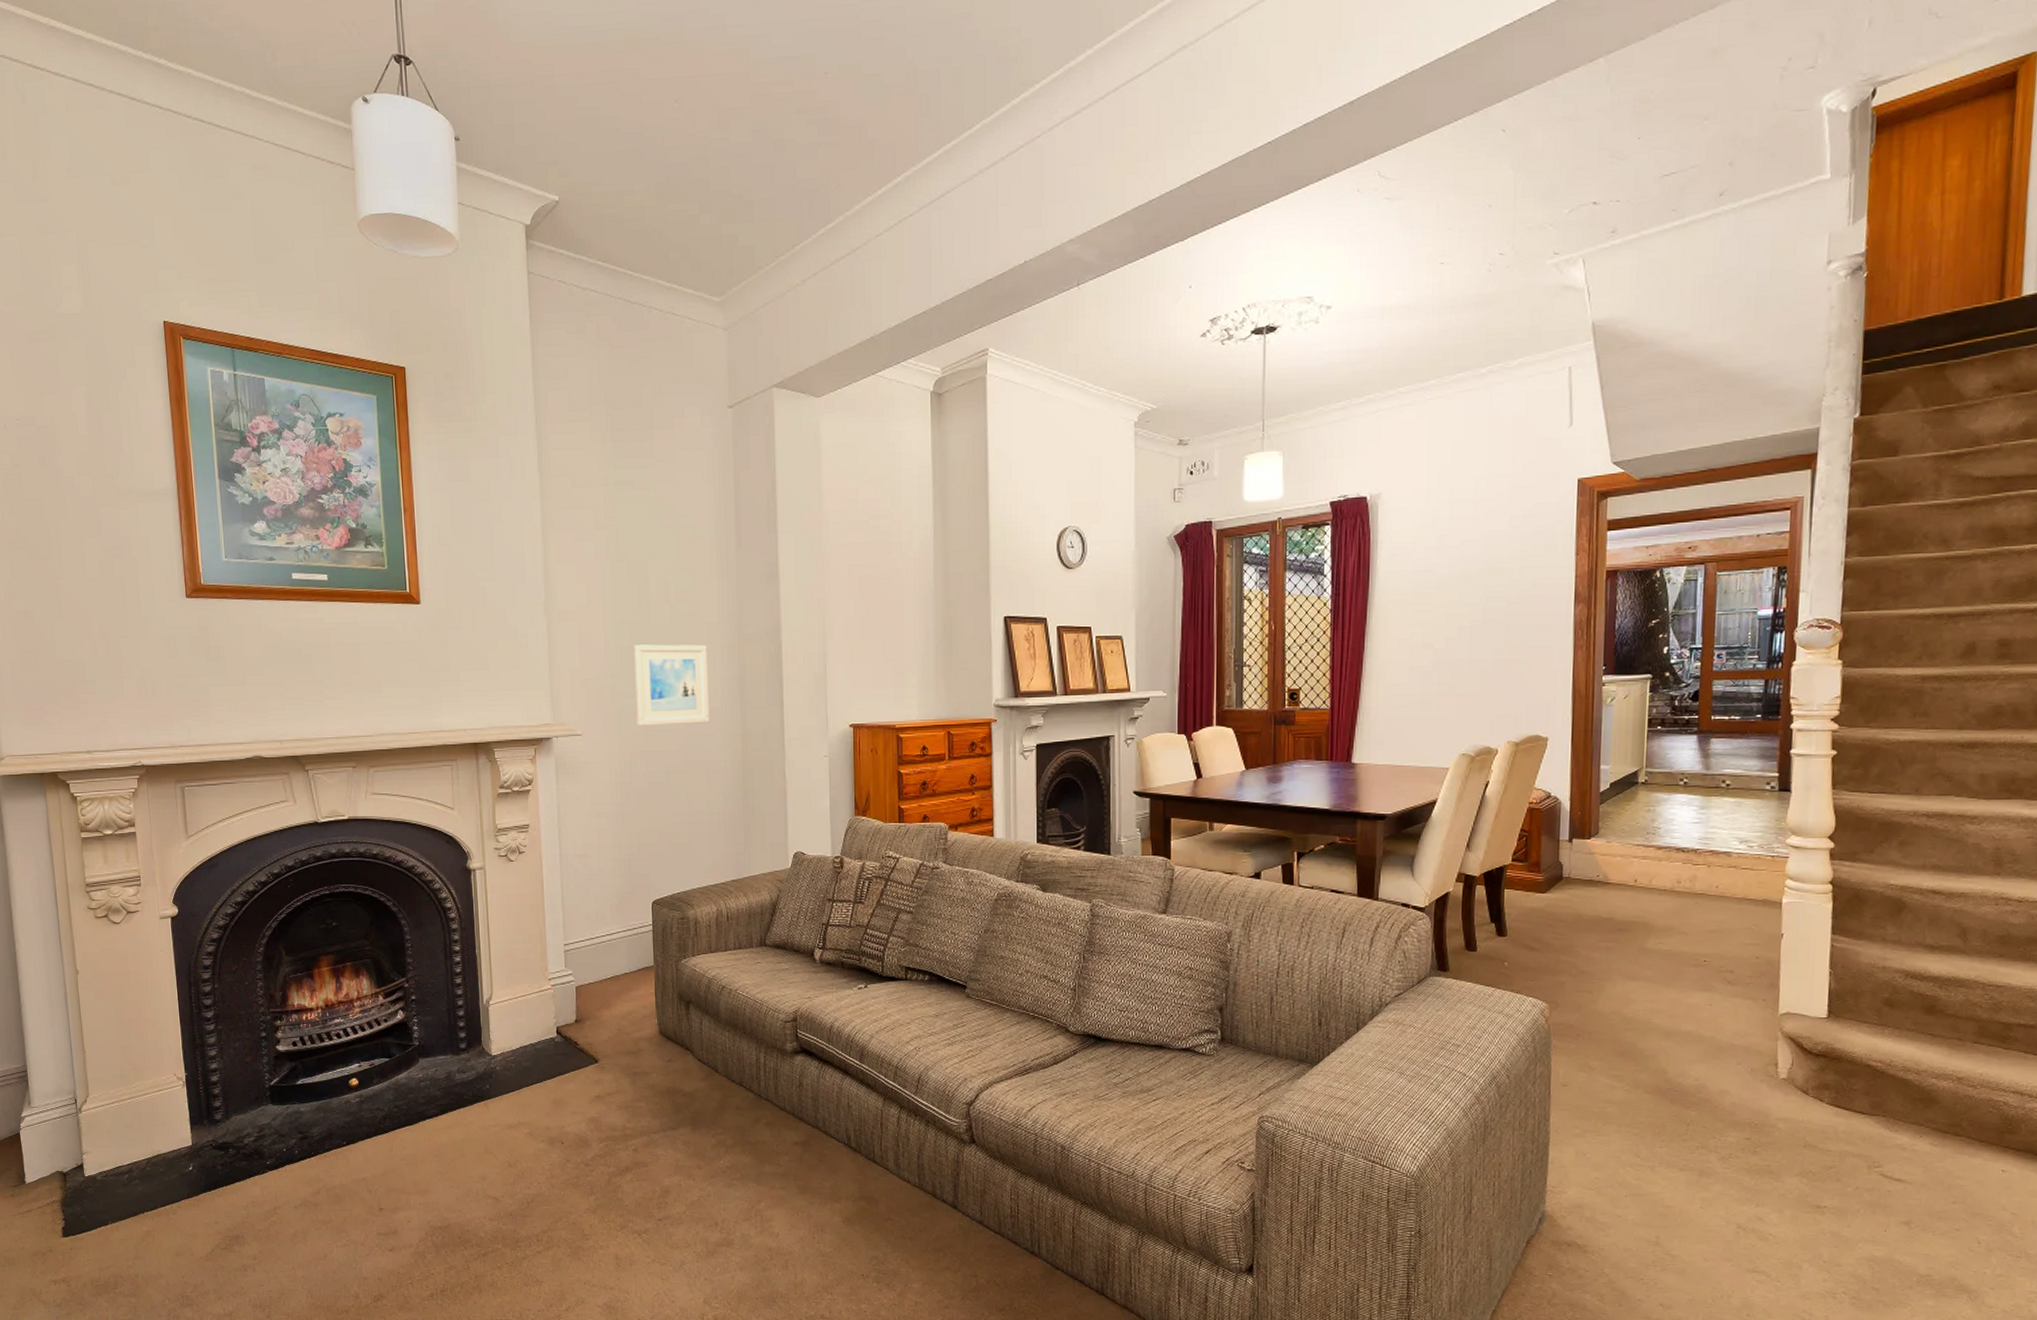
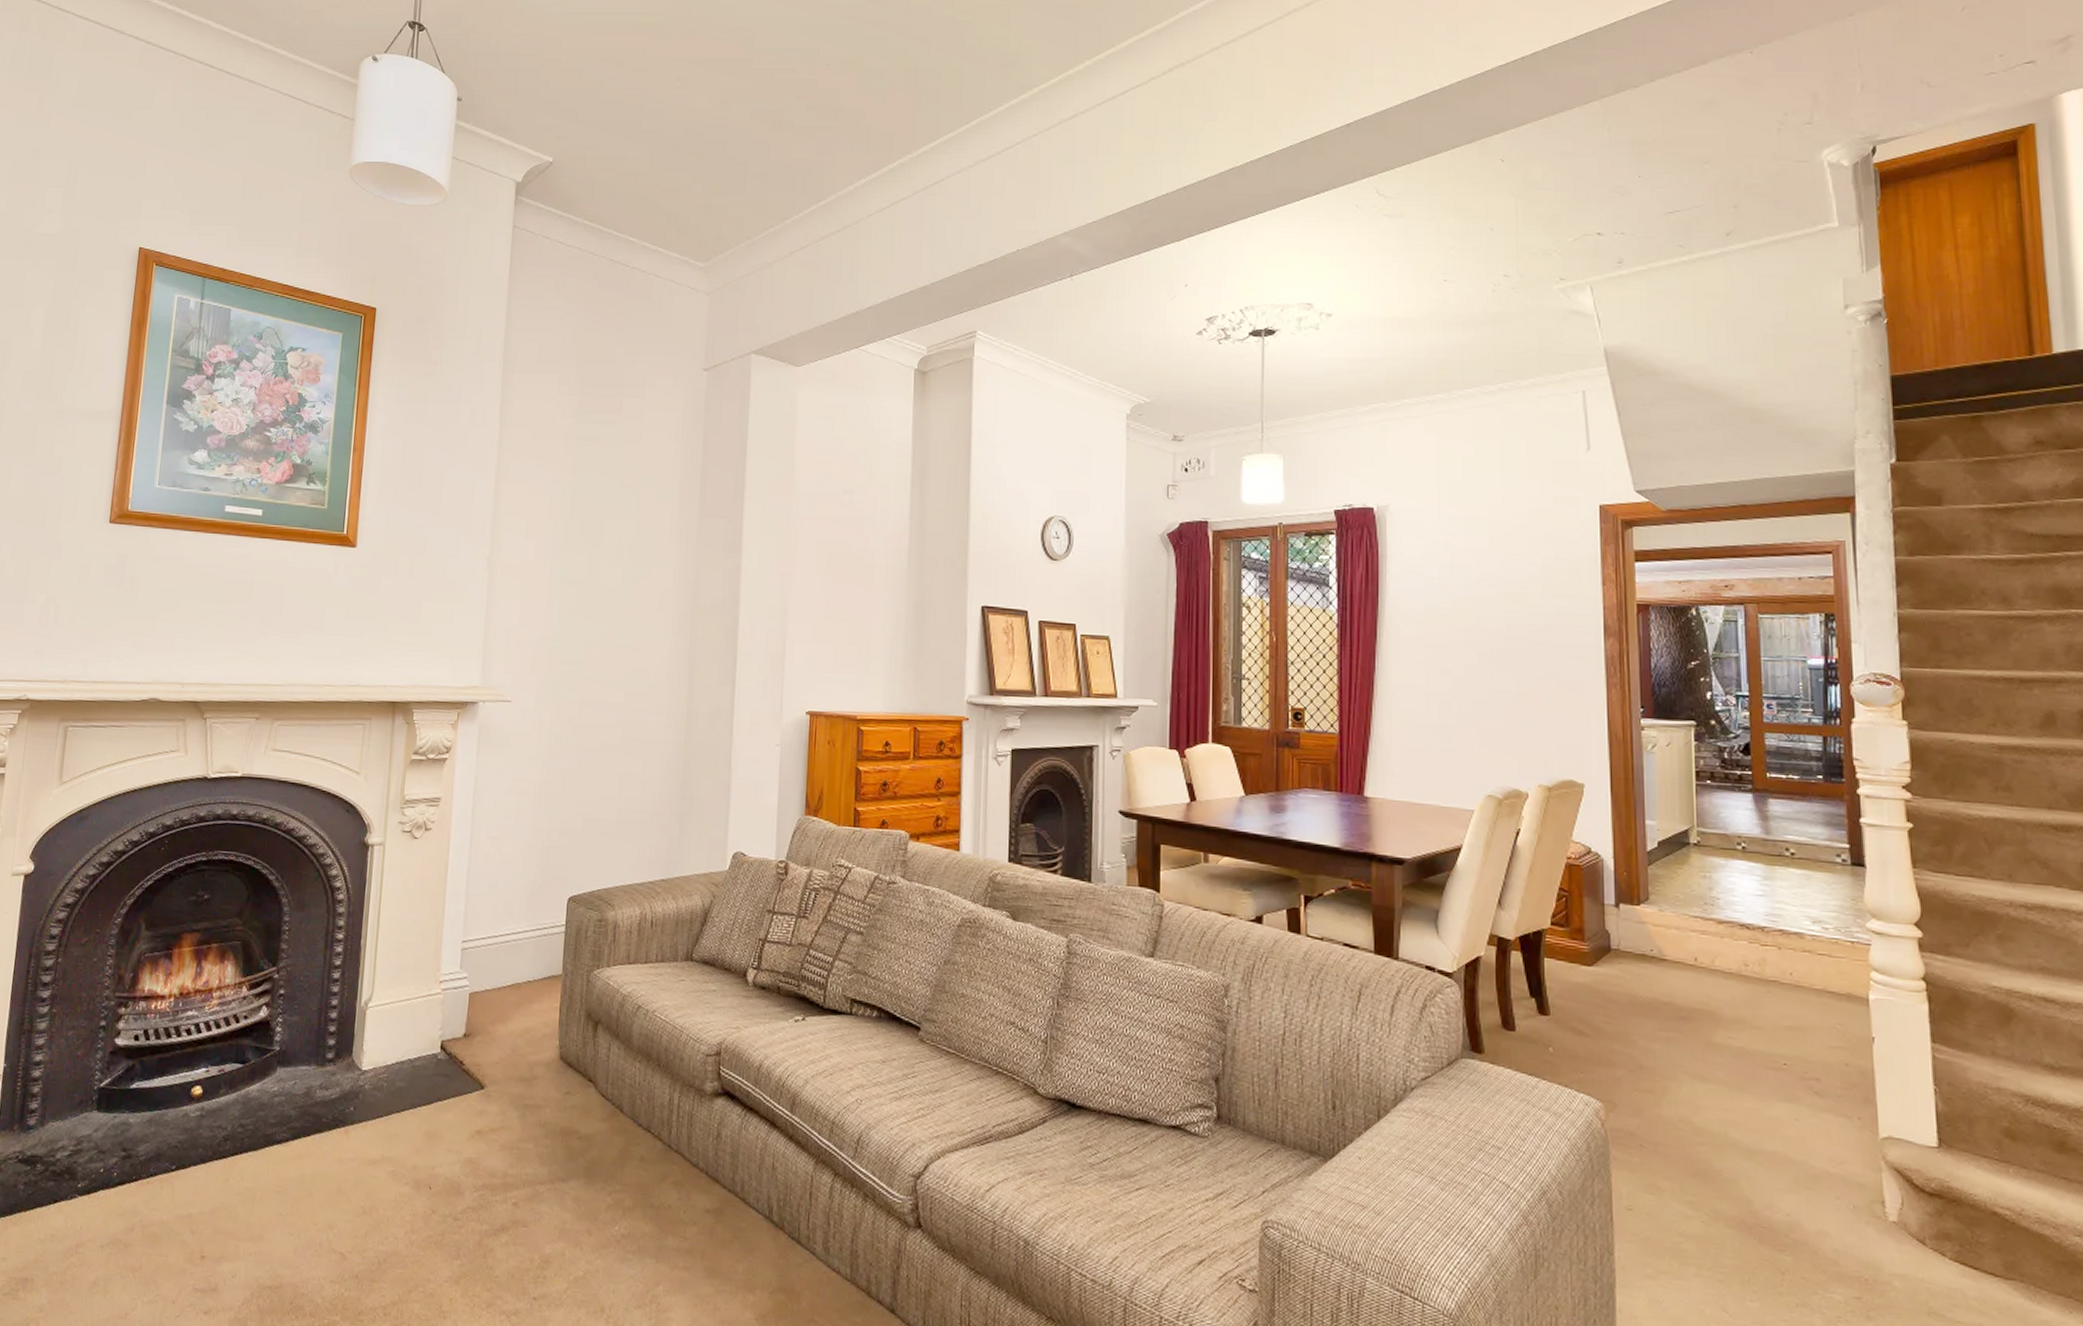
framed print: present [634,644,710,726] -> none [573,607,657,699]

